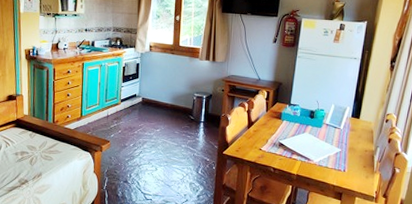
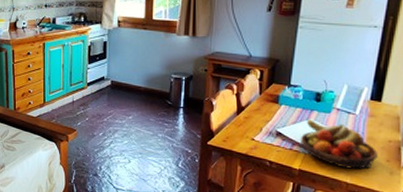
fruit bowl: none [298,133,357,174] -> present [301,119,378,169]

